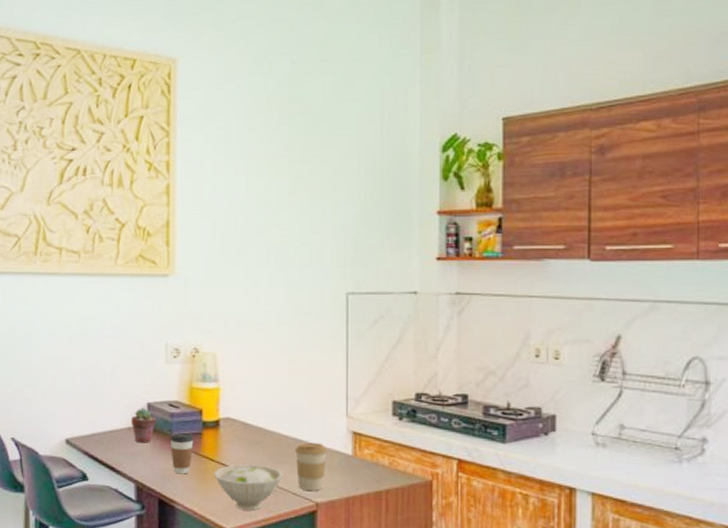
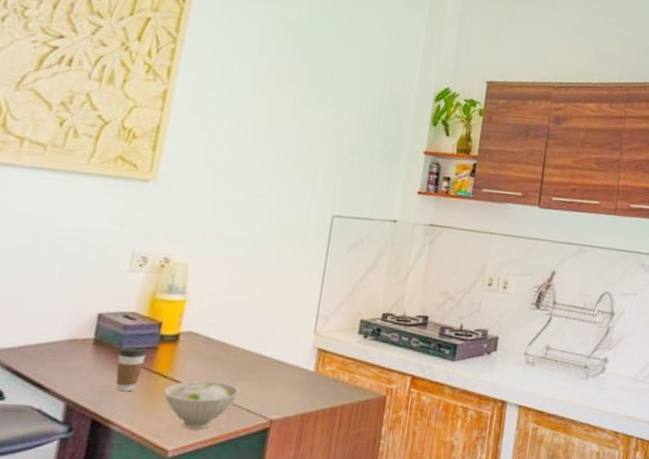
potted succulent: present [131,408,157,443] -> none [73,318,107,358]
coffee cup: present [295,442,327,492] -> none [254,358,290,408]

